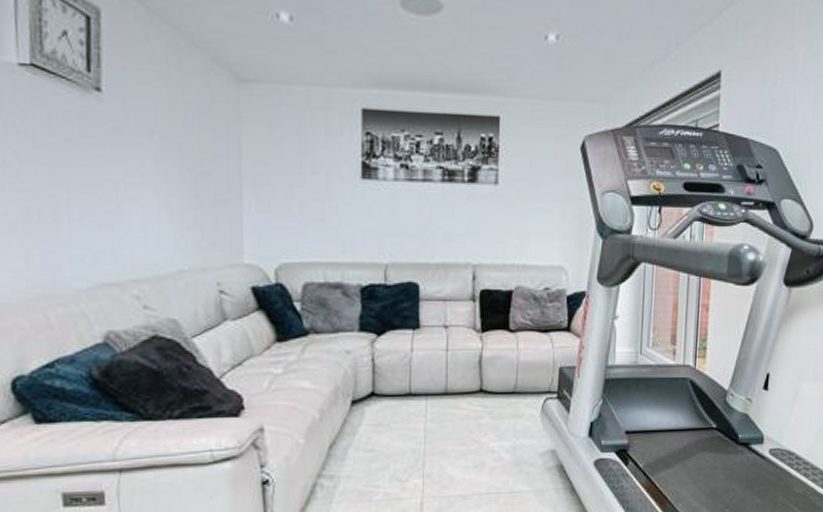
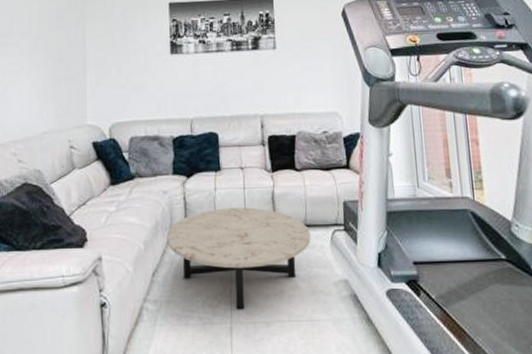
coffee table: none [348,372,520,483] -> present [166,207,311,309]

